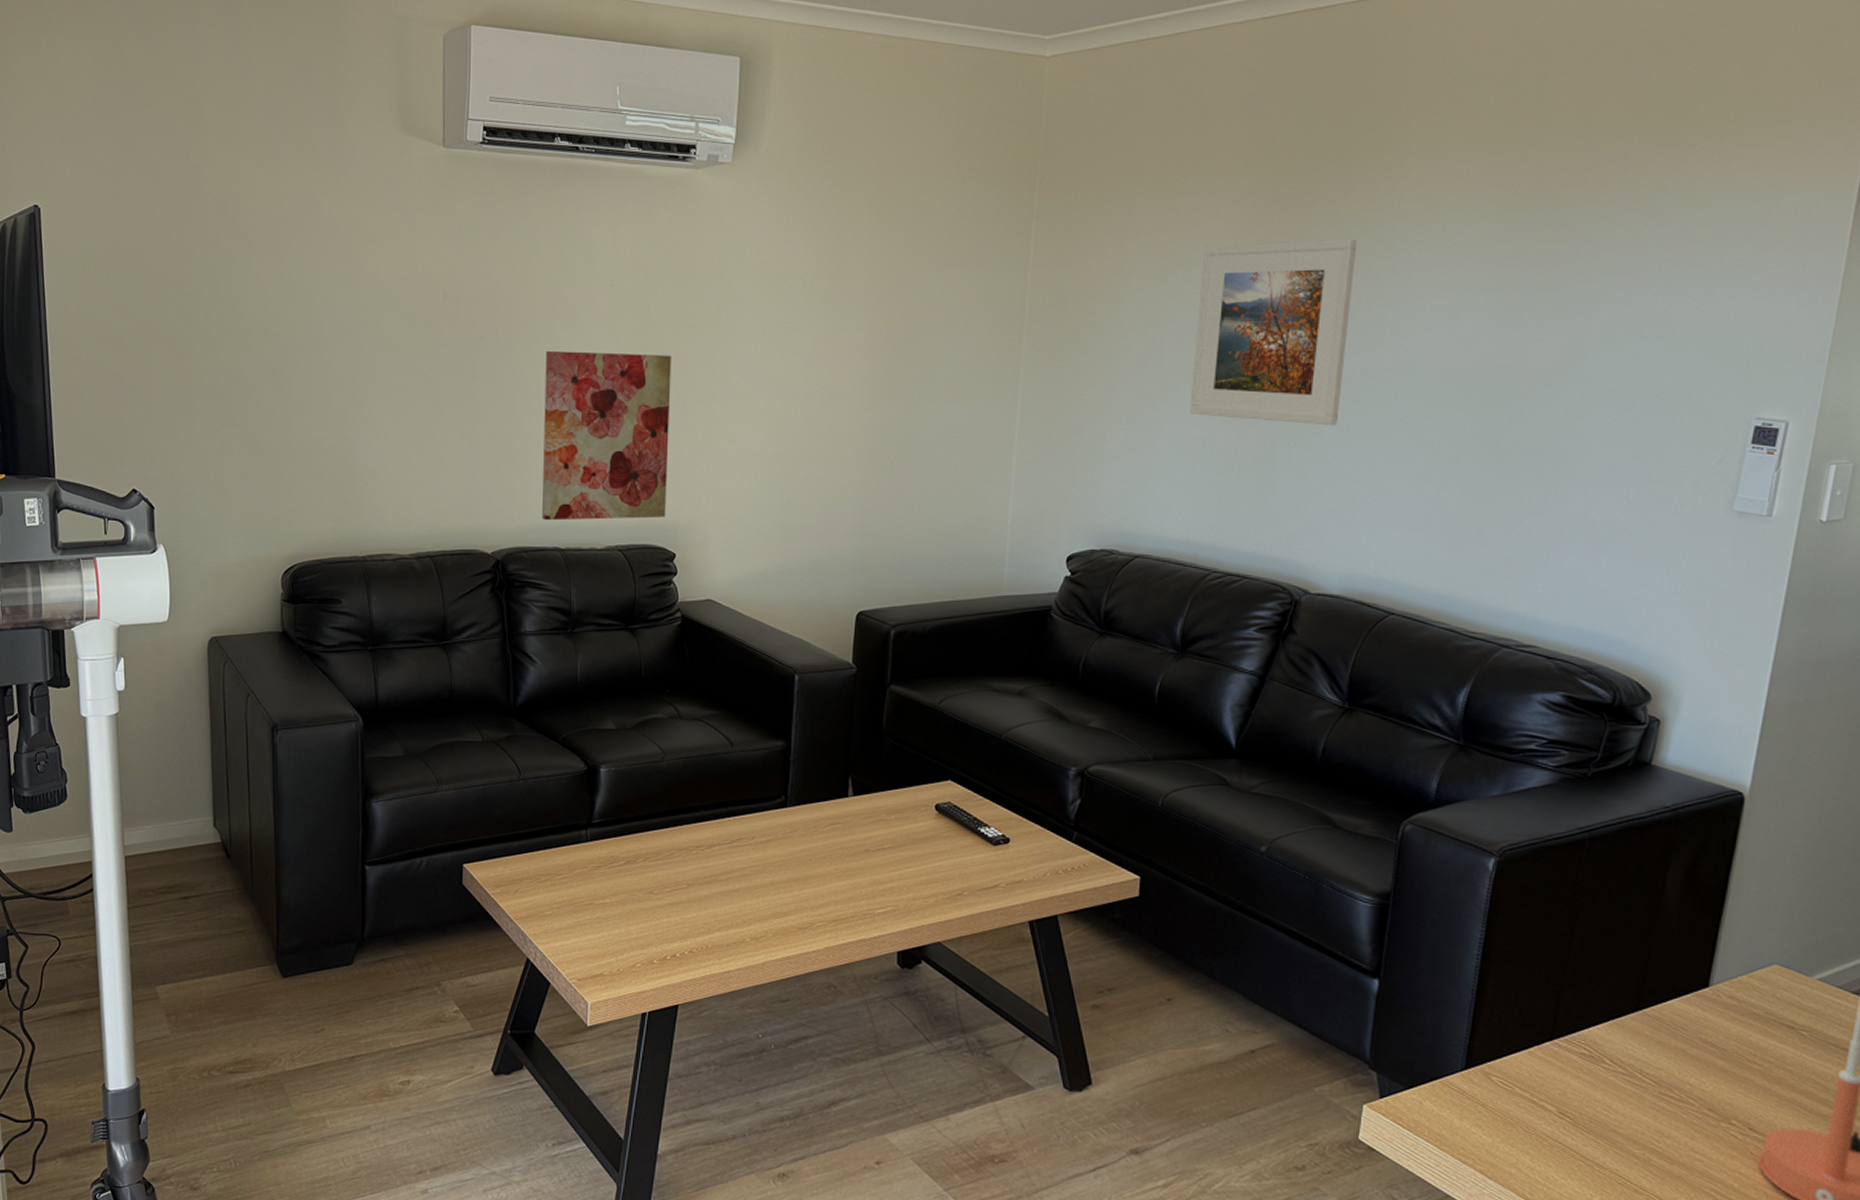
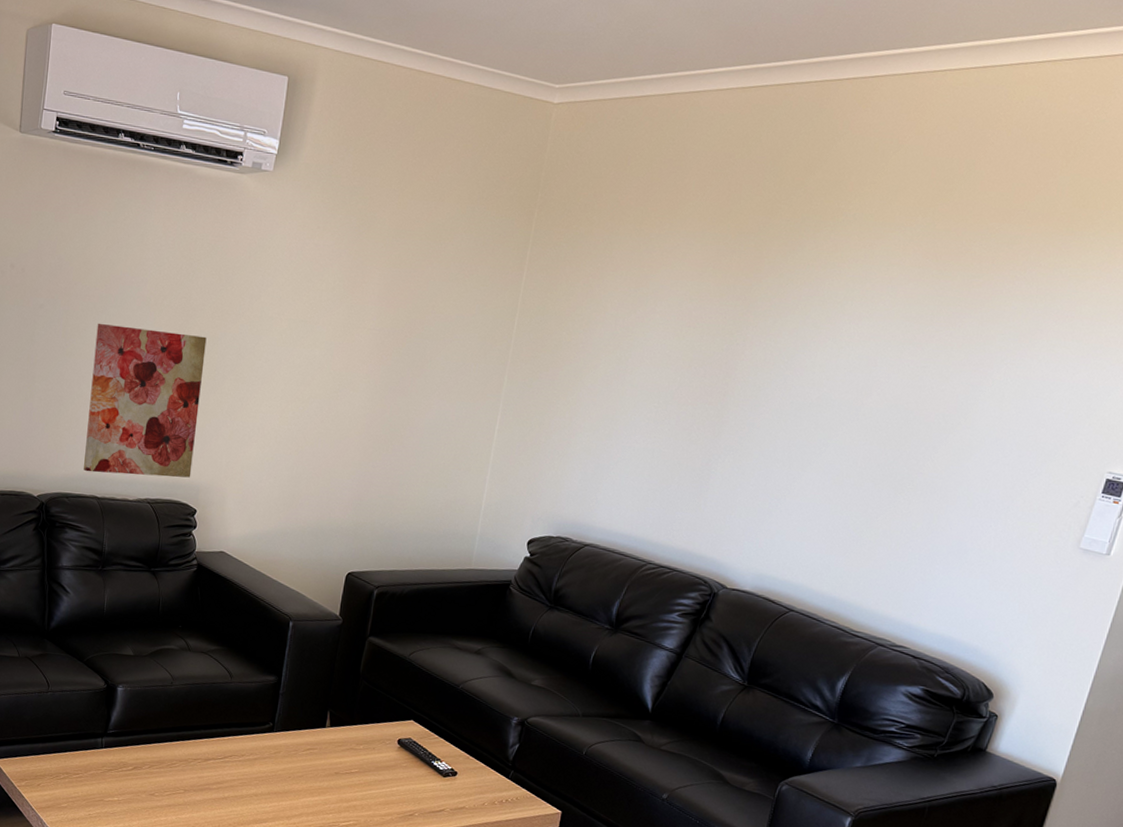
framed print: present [1190,238,1357,426] -> none [644,284,800,448]

